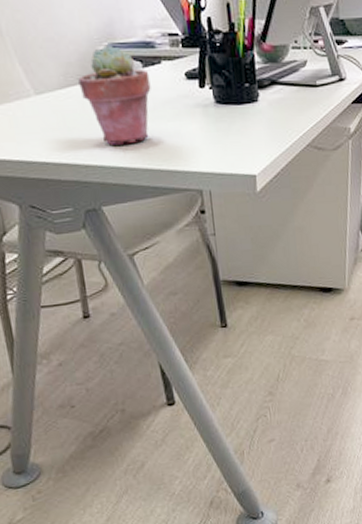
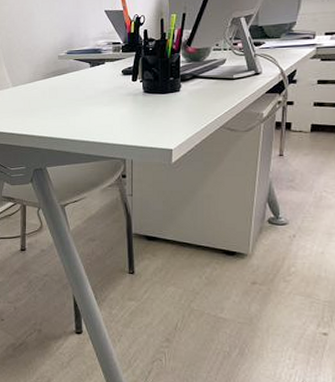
potted succulent: present [78,44,151,145] -> none [43,52,95,123]

